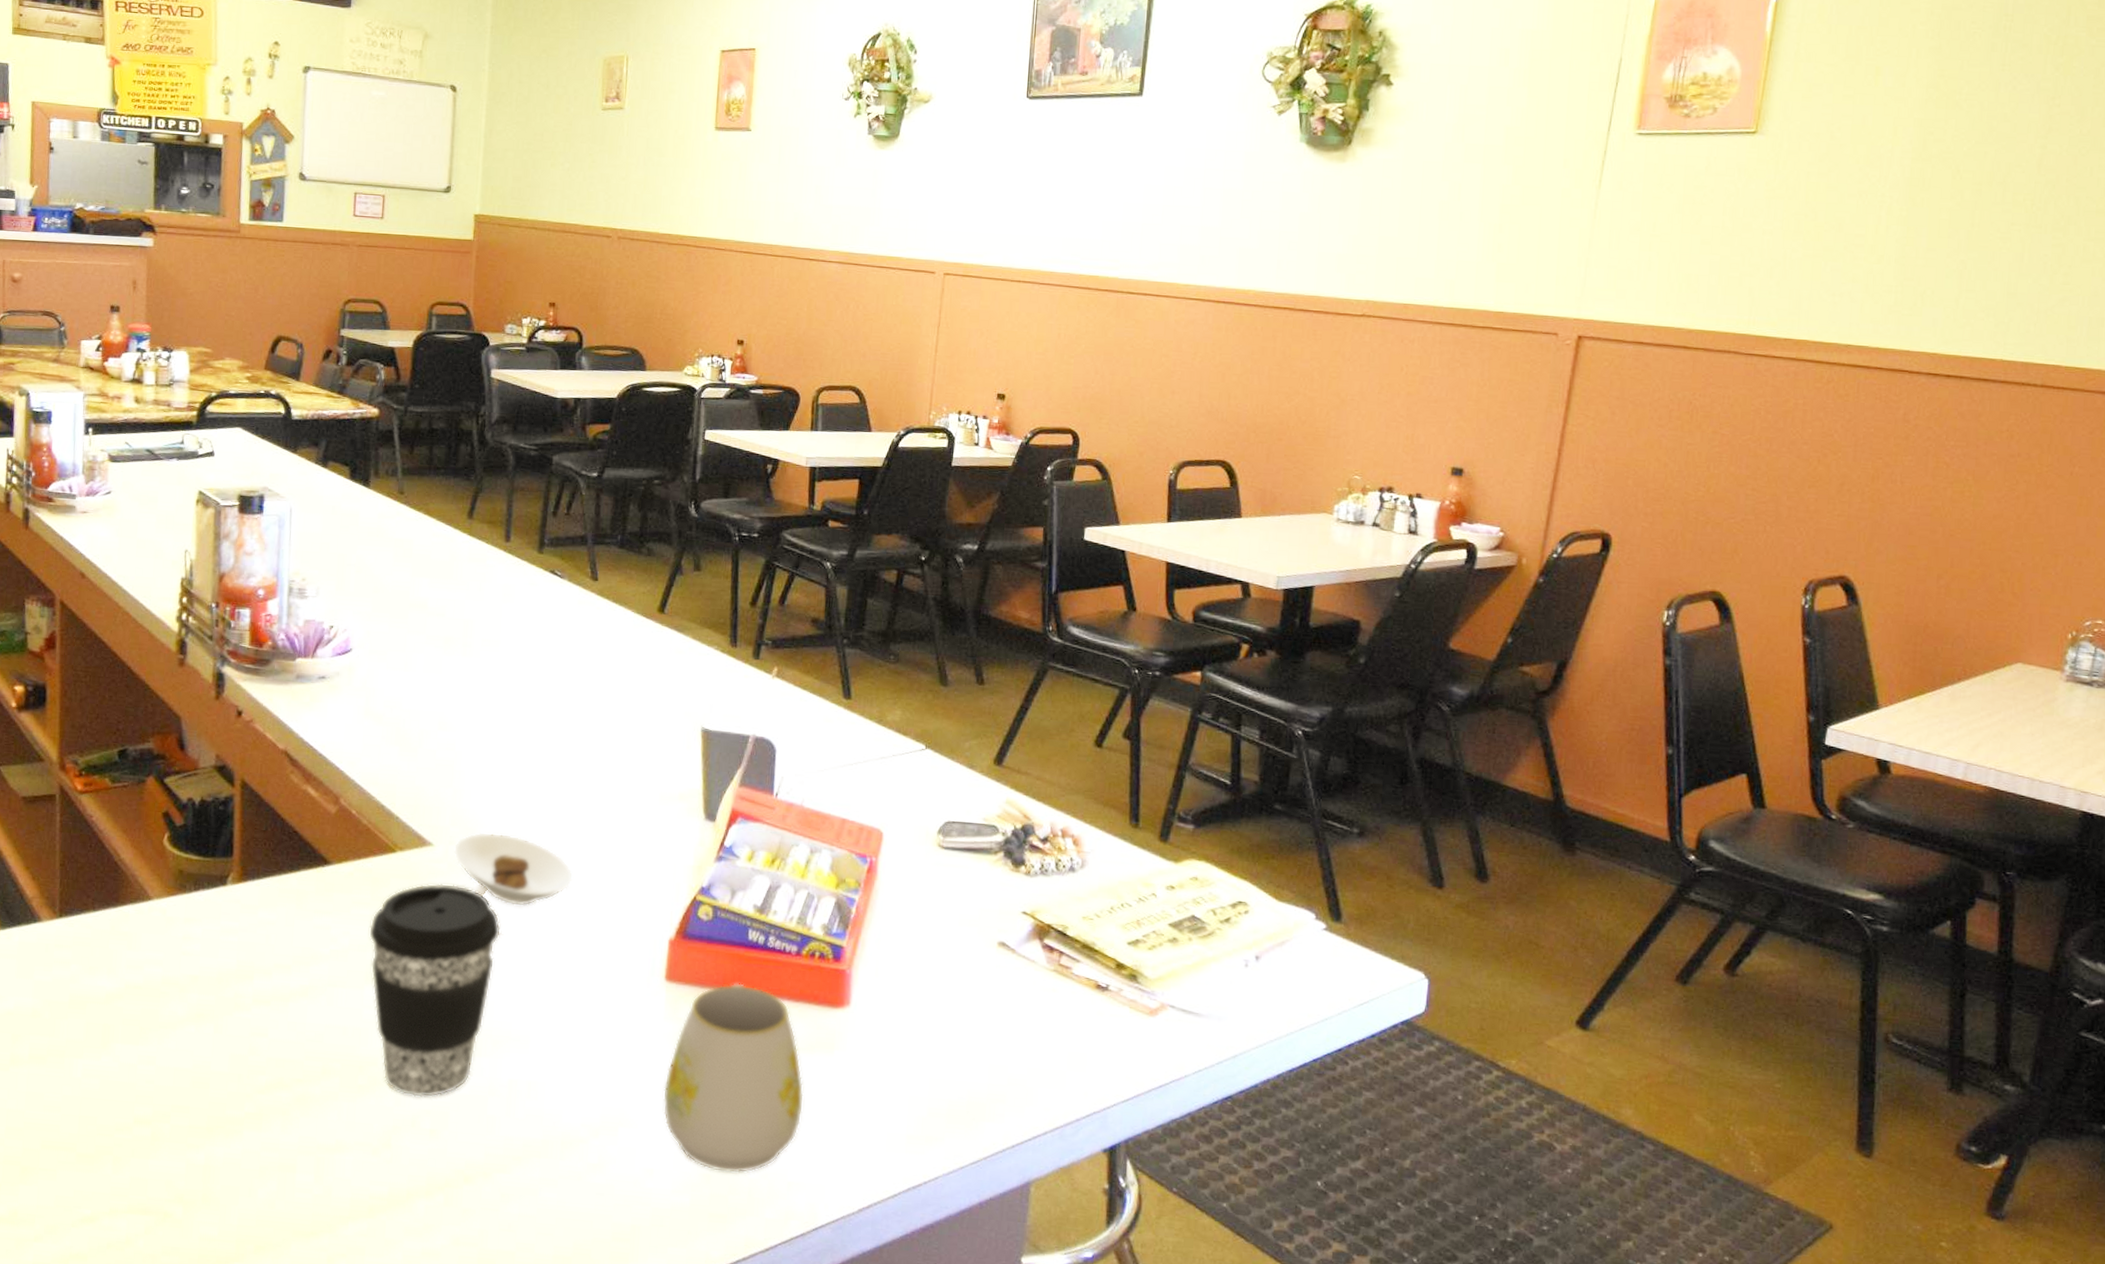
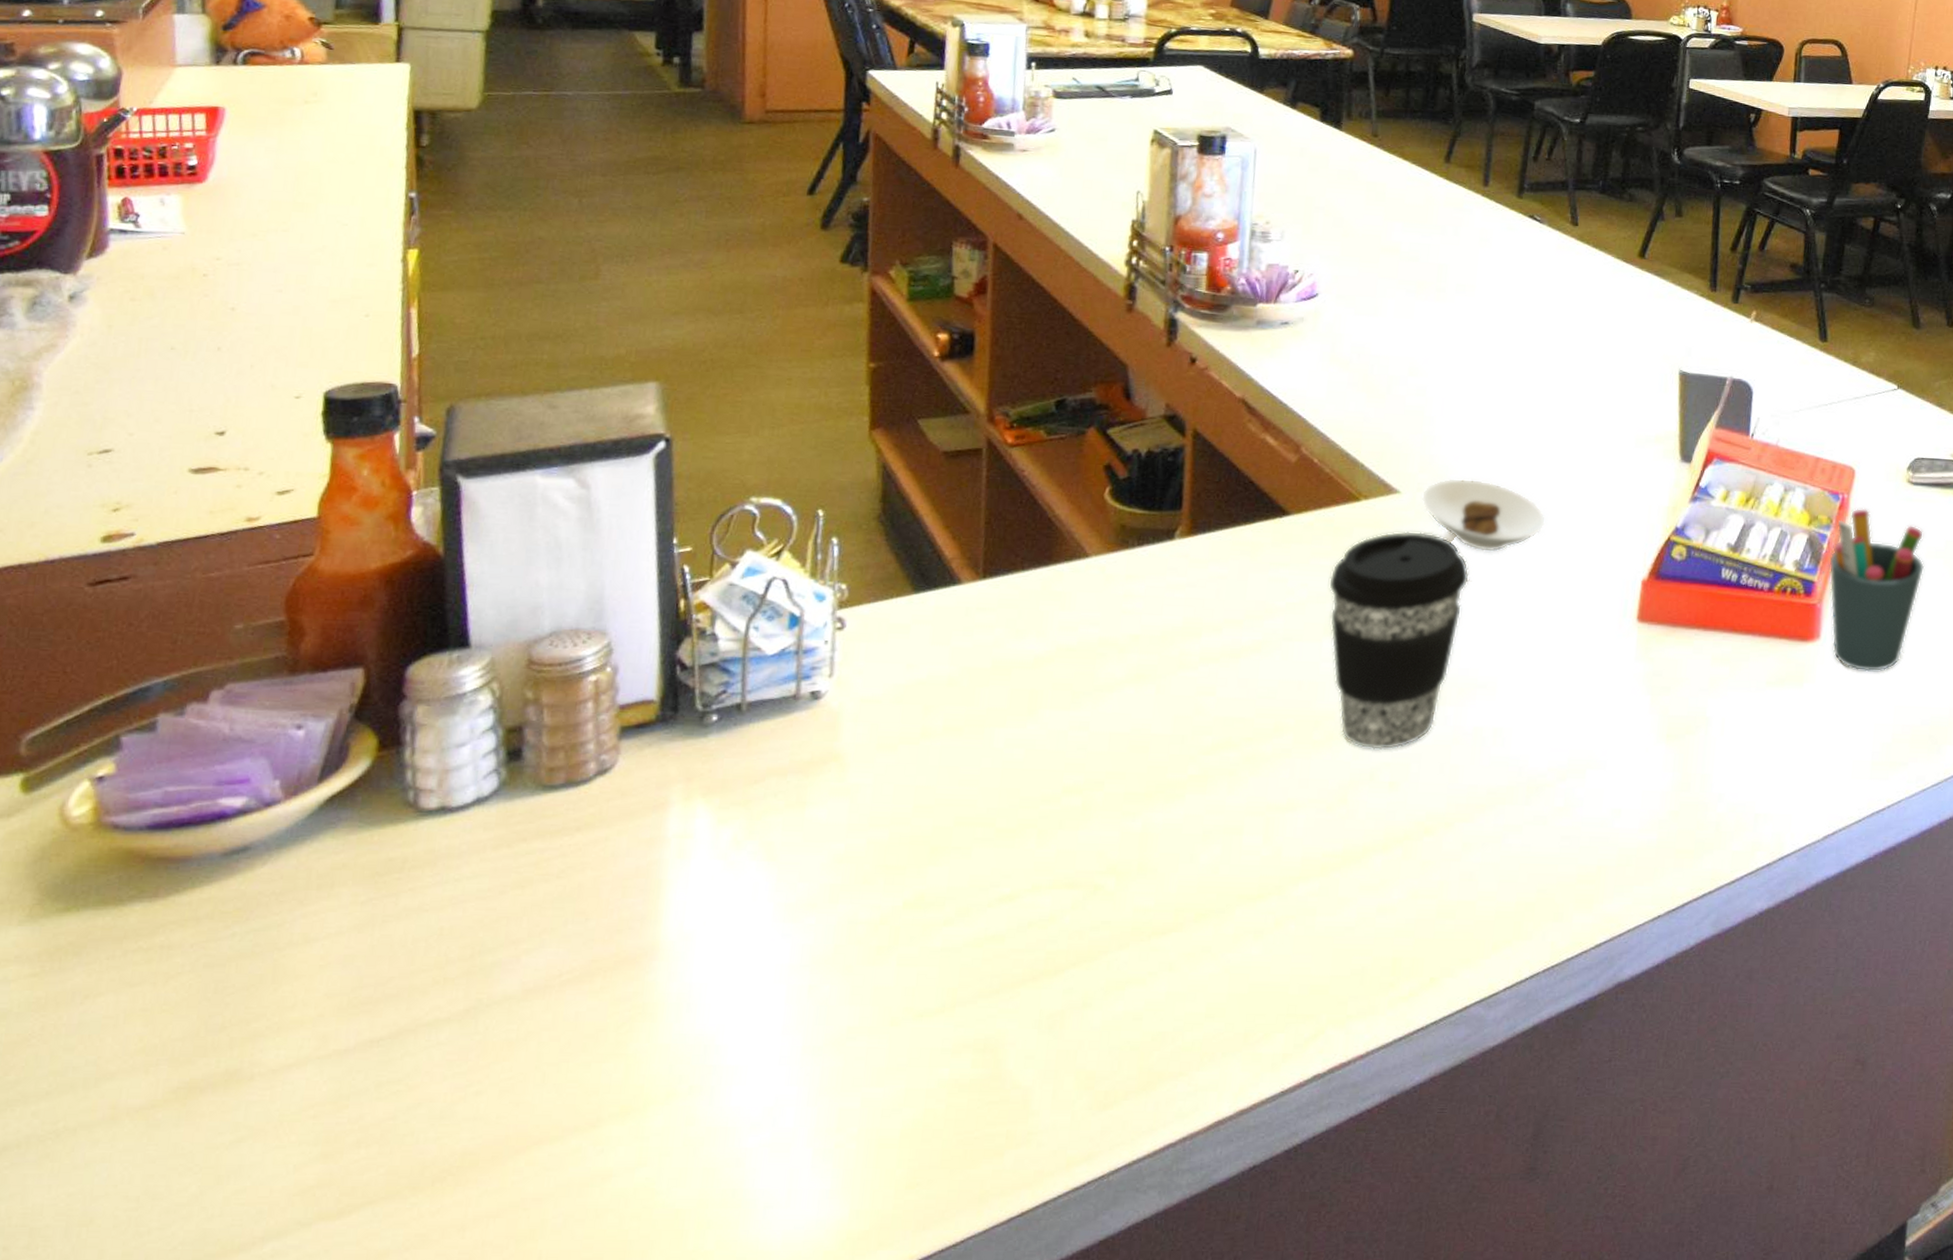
mug: present [663,983,804,1174] -> none [1632,621,1773,809]
pen holder: none [858,872,958,1043] -> present [1829,508,1925,672]

